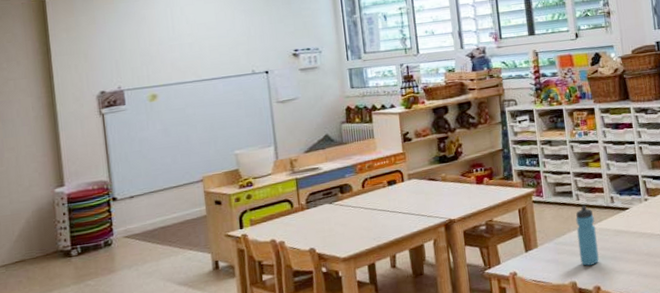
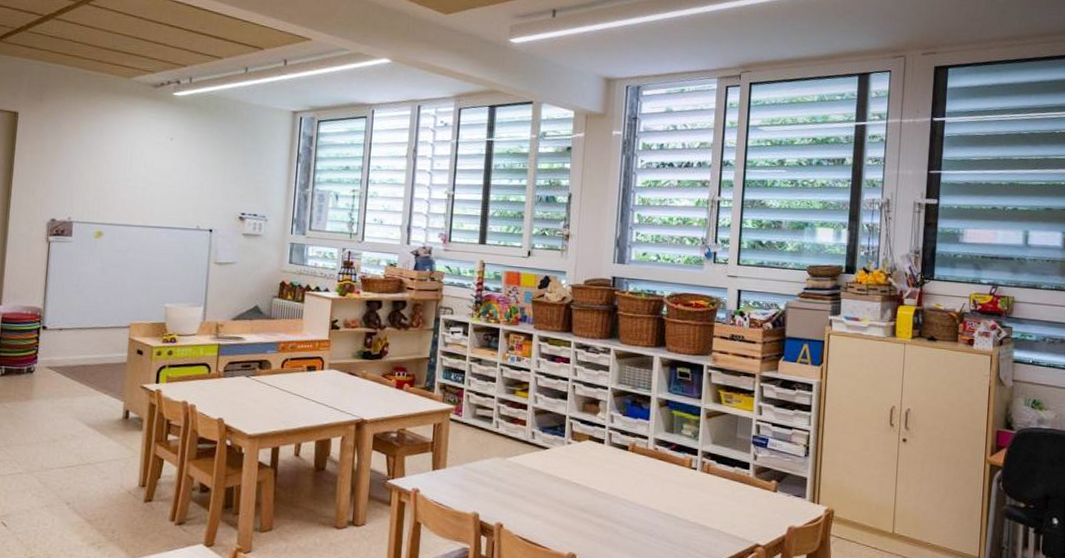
water bottle: present [576,205,599,266] -> none [487,434,511,500]

